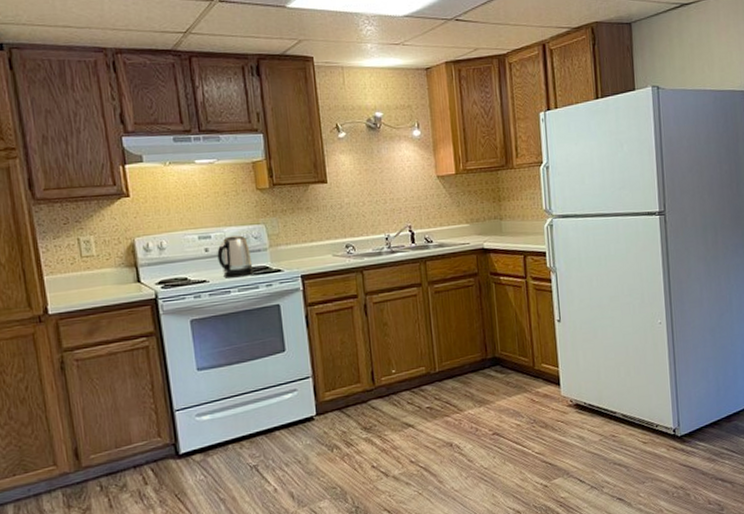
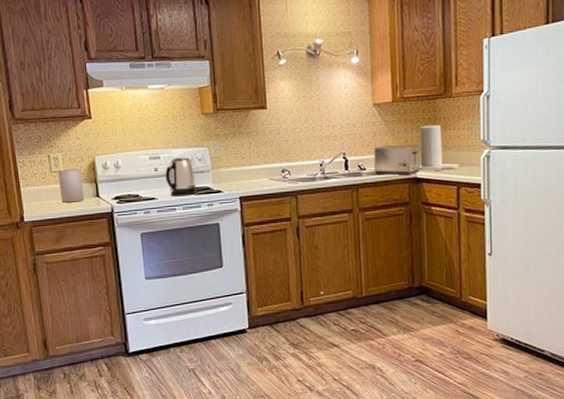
canister: none [89,252,123,291] -> present [58,169,84,203]
toaster: none [439,215,487,247] -> present [373,144,420,176]
paper towel: none [485,195,524,242] -> present [420,124,459,172]

